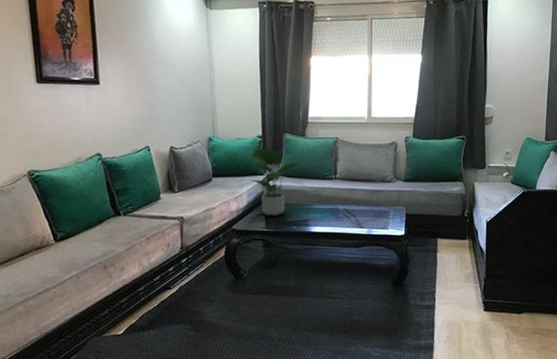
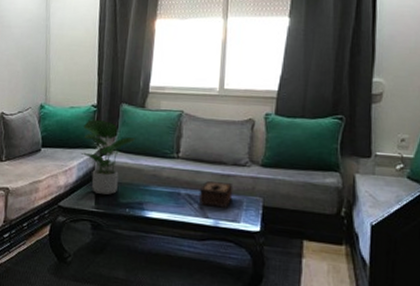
tissue box: none [354,197,382,218] -> present [198,181,233,208]

